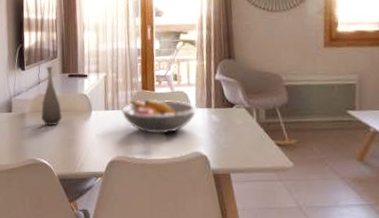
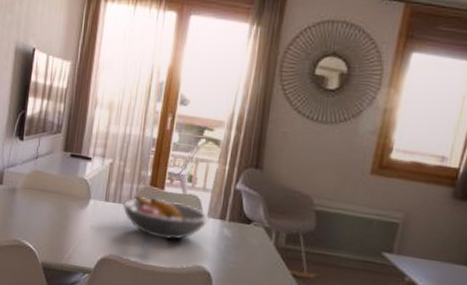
bottle: present [41,67,62,127] -> none [33,141,57,208]

